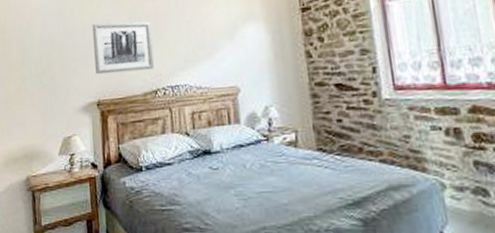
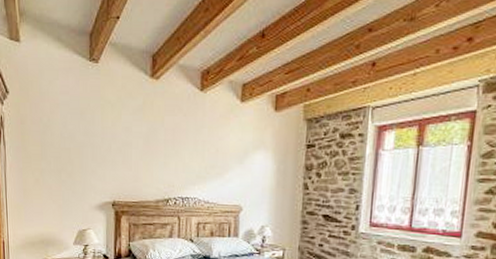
wall art: present [92,21,155,75] -> none [113,128,169,180]

